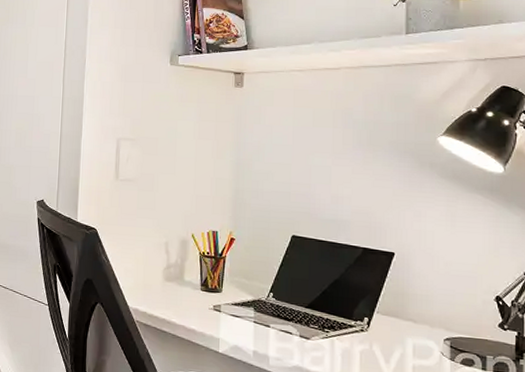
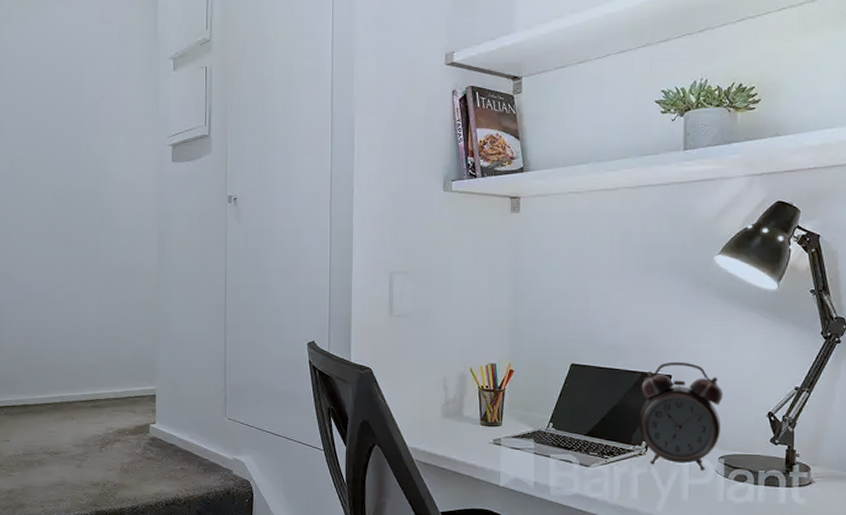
alarm clock: none [361,239,449,352] -> present [639,361,724,471]

